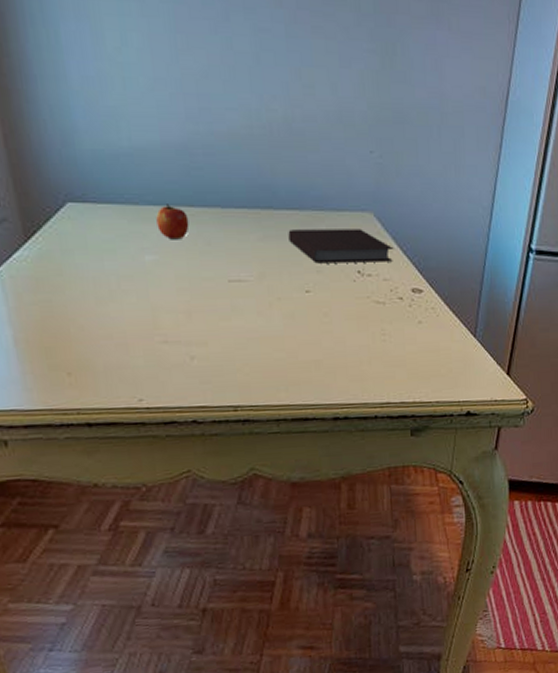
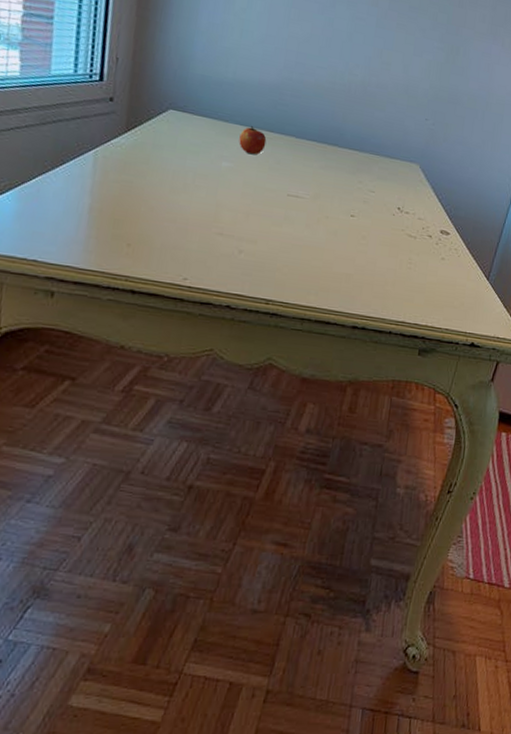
notebook: present [288,229,394,264] -> none [345,165,431,206]

